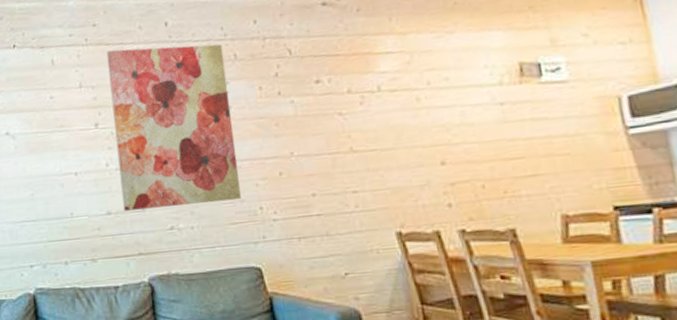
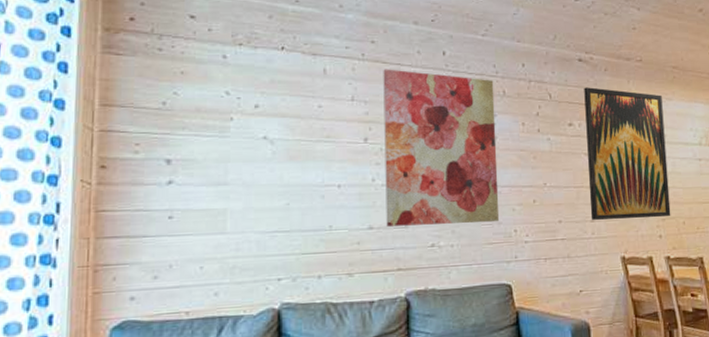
wall art: none [331,28,464,191] -> present [584,87,671,220]

